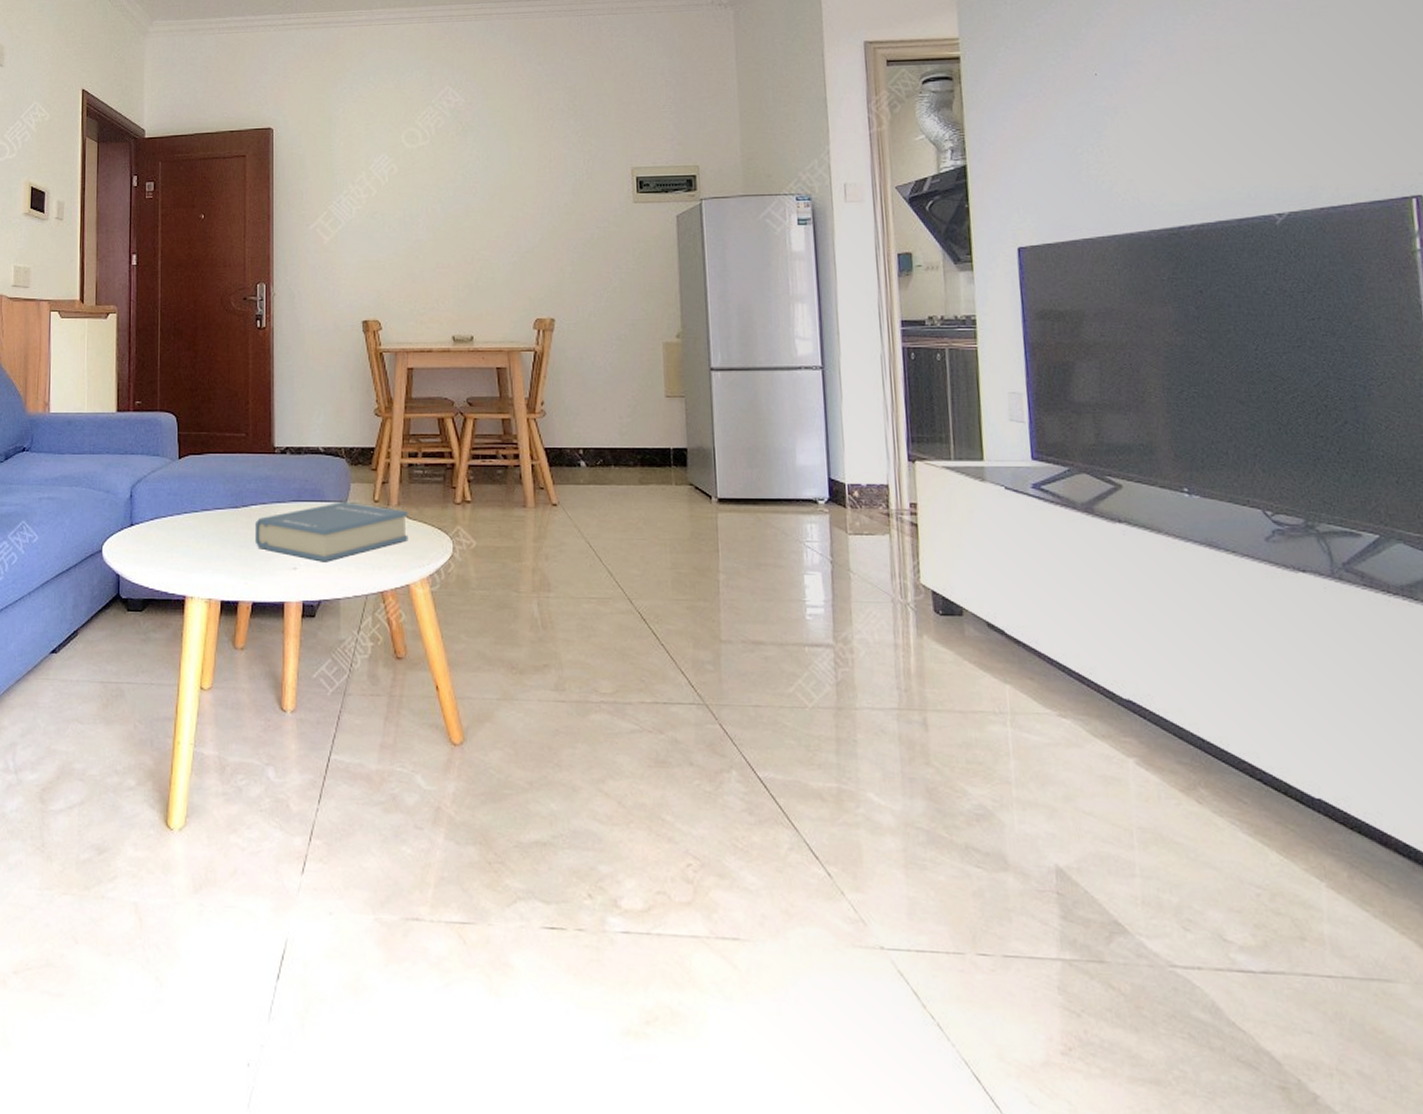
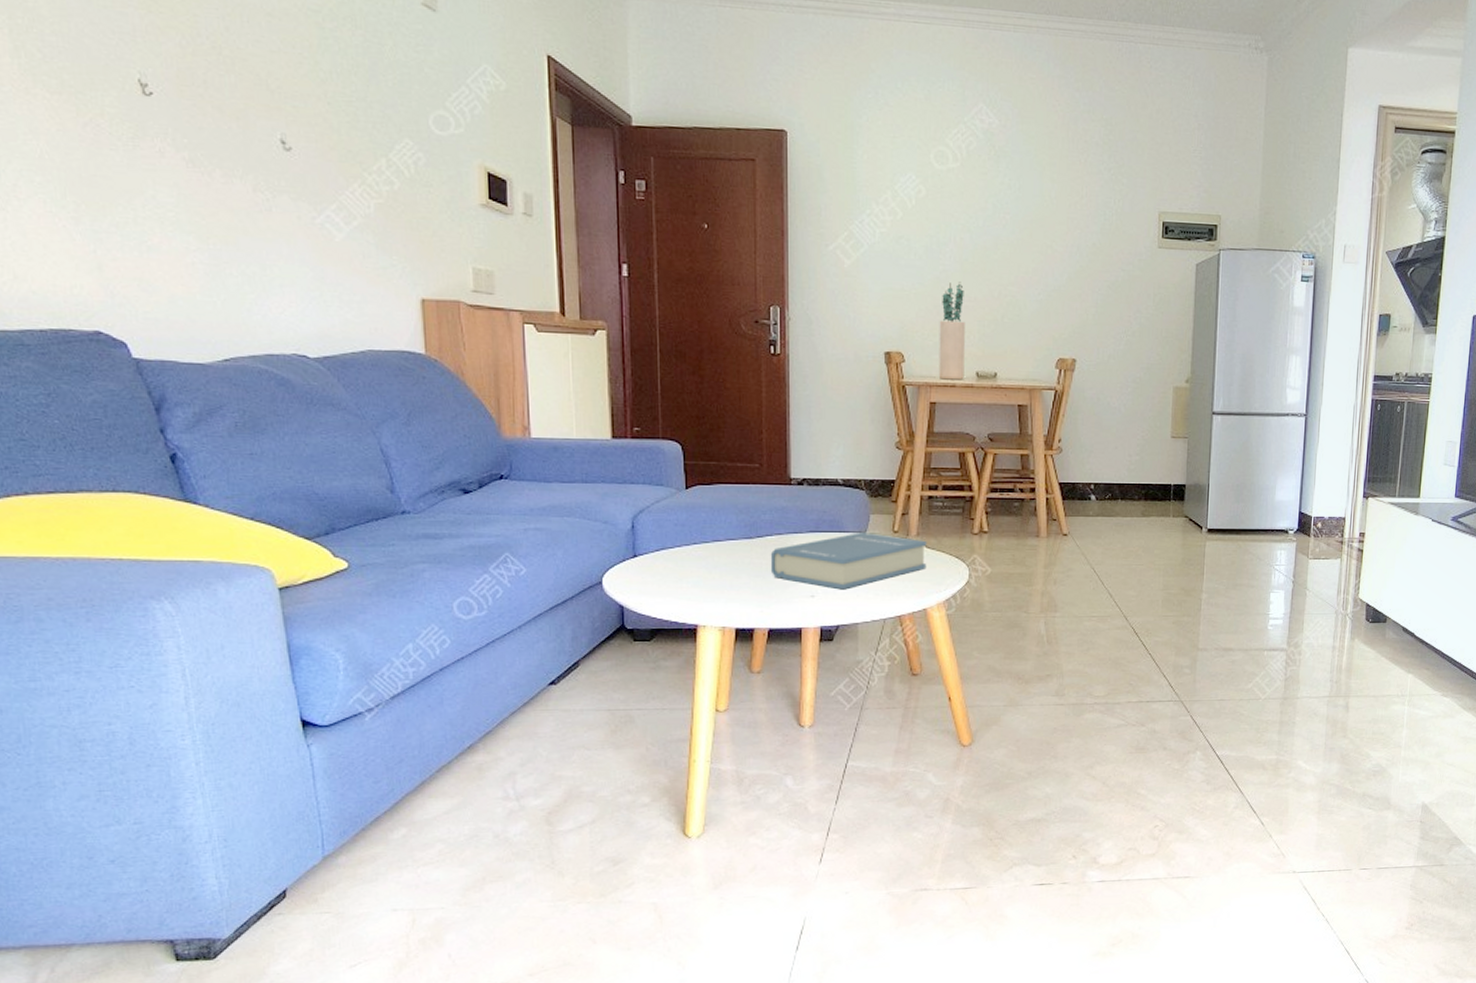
vase: none [414,250,441,345] -> present [938,281,965,380]

